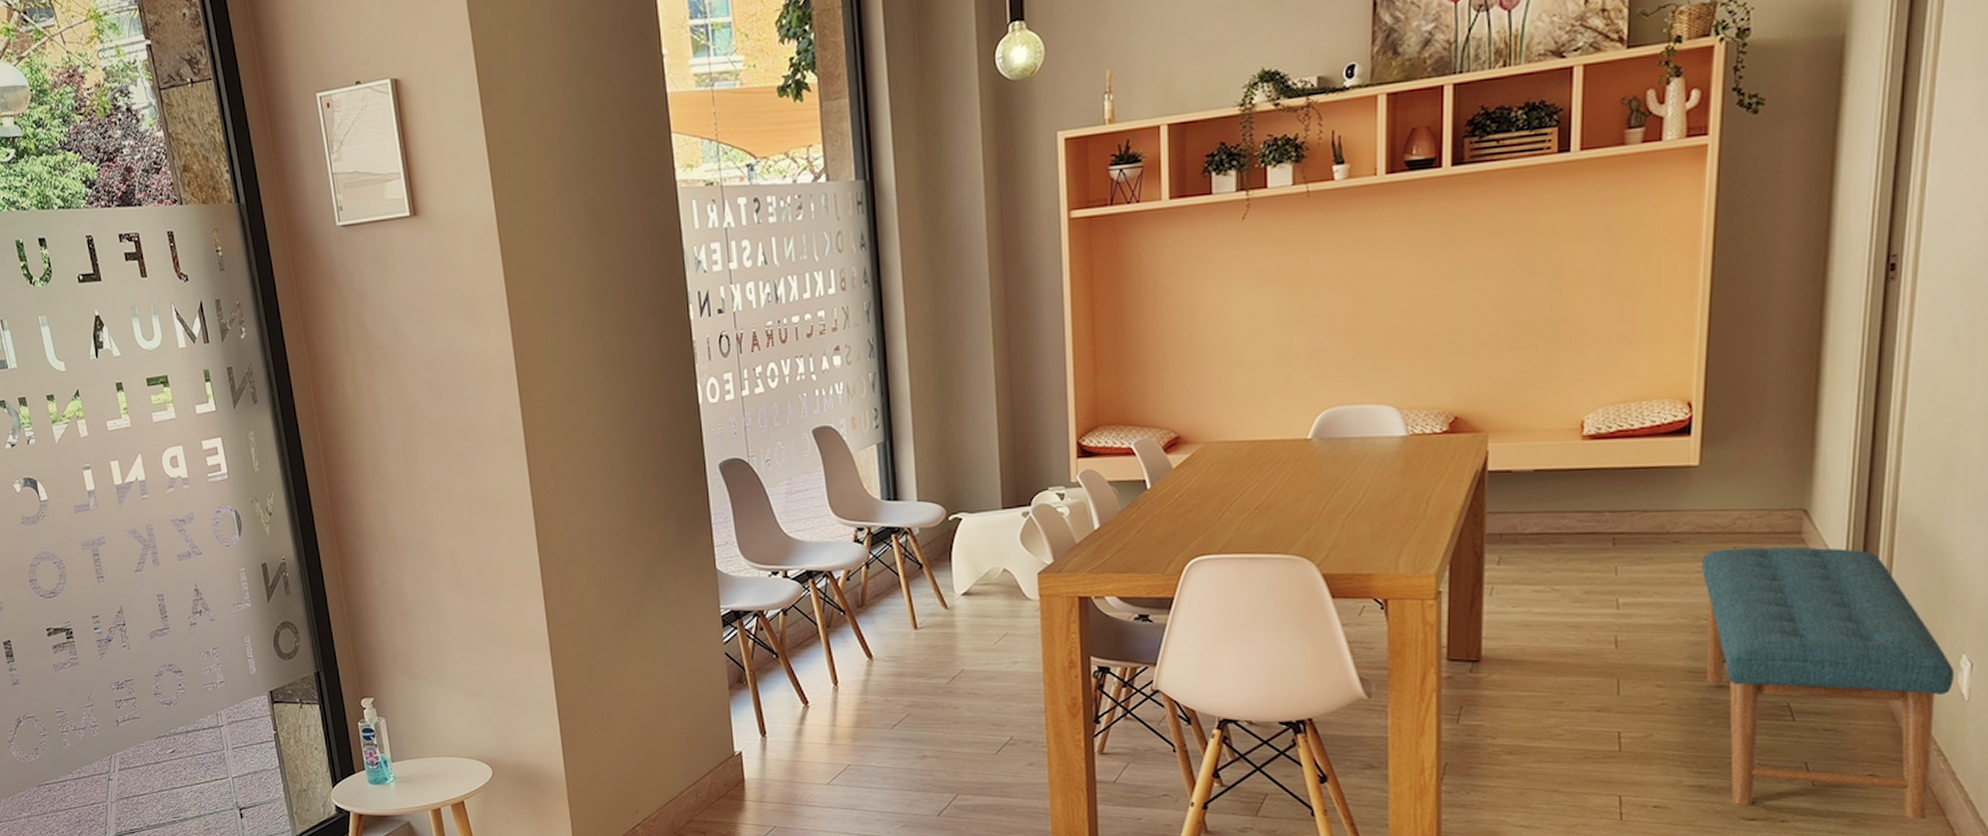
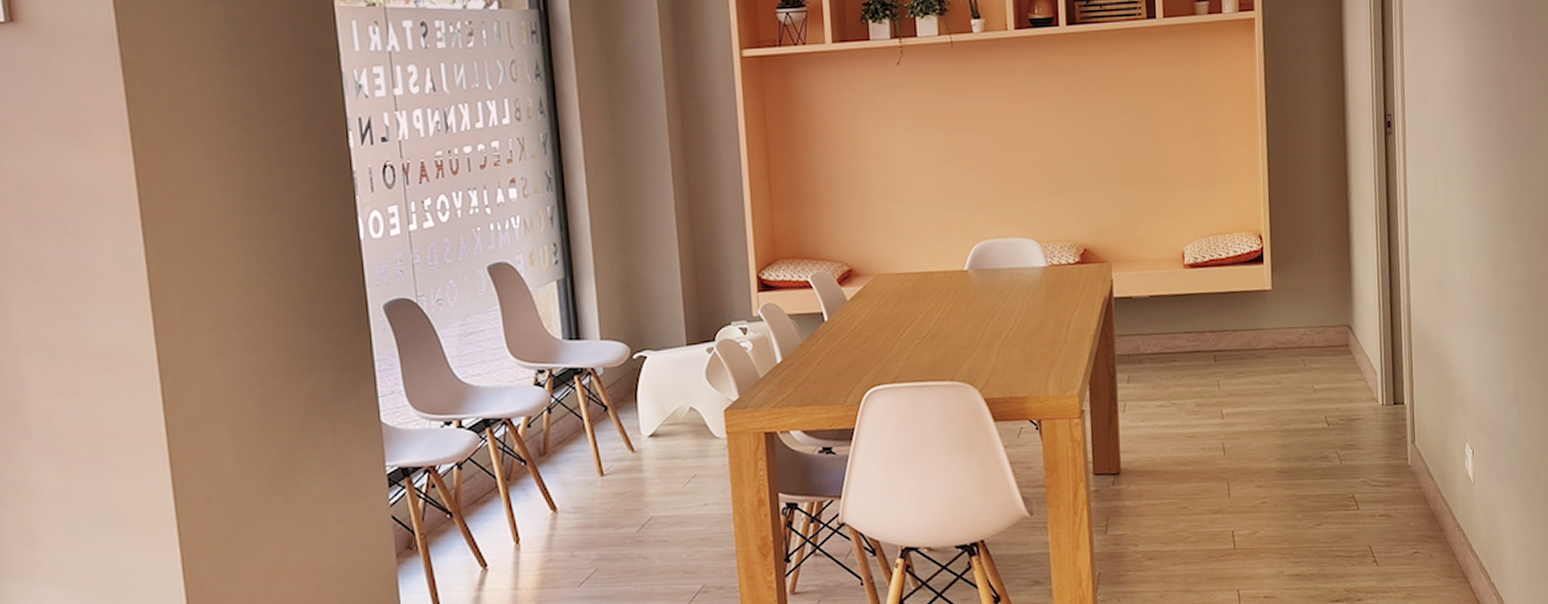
bench: present [1702,547,1954,820] -> none [1281,357,1462,589]

